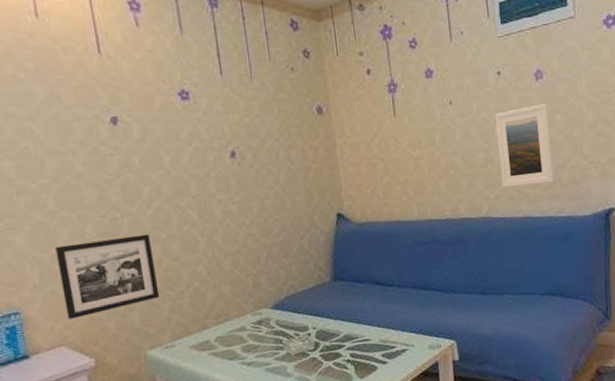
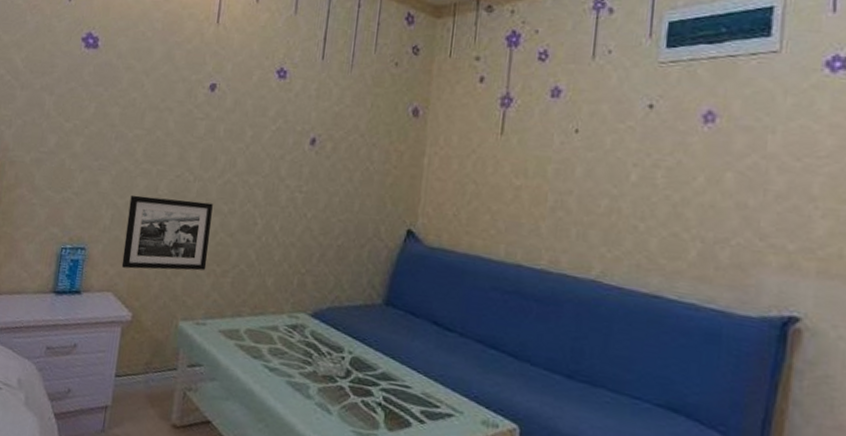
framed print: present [494,103,554,188] -> none [627,153,715,259]

